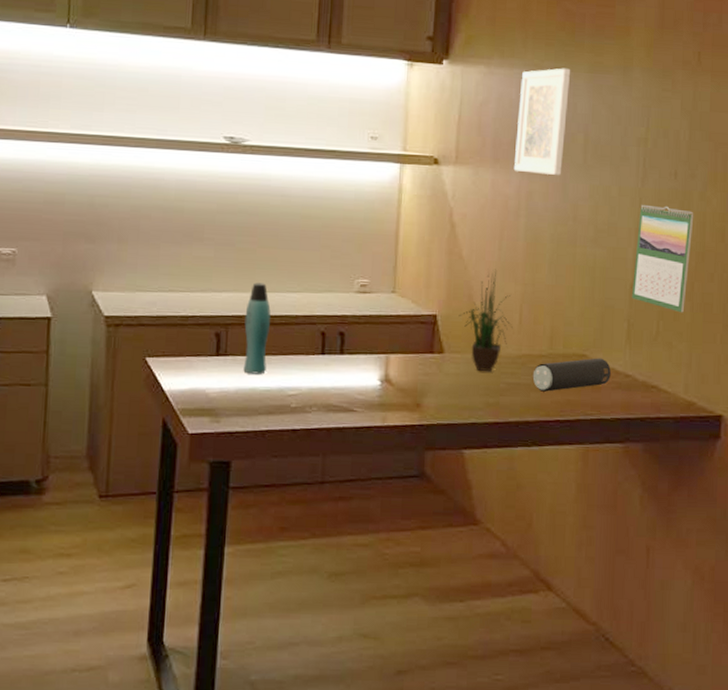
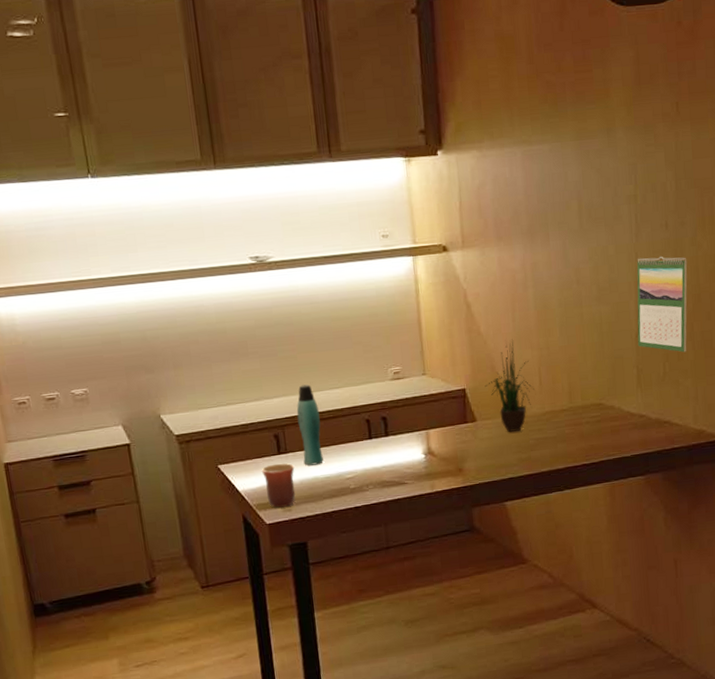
mug: none [193,365,232,417] -> present [261,463,296,508]
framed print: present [513,68,571,175] -> none [512,139,561,246]
speaker: present [532,358,611,392] -> none [557,404,627,442]

